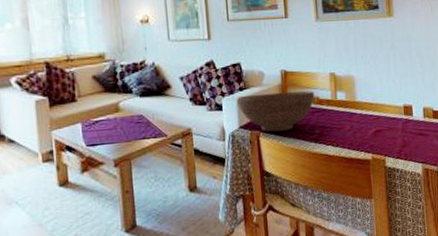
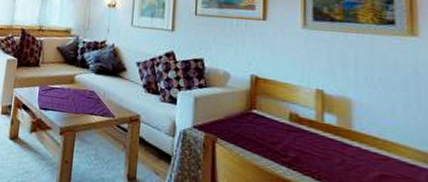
fruit bowl: present [237,91,315,132] -> none [195,94,293,144]

